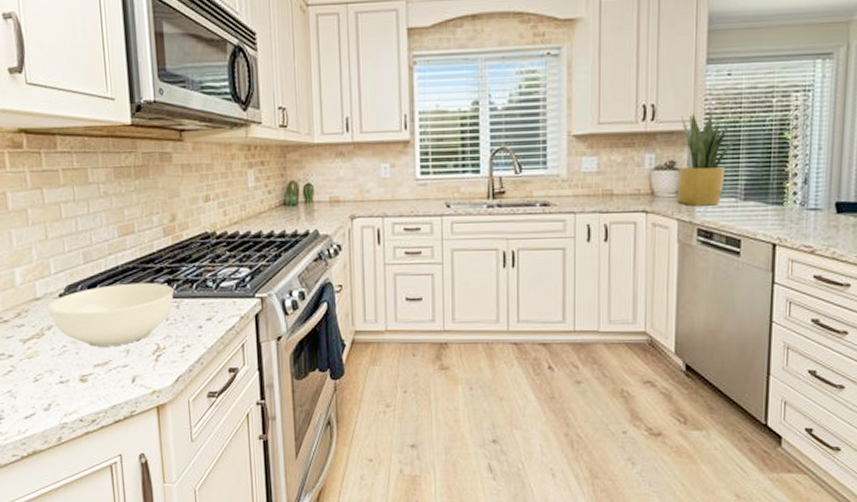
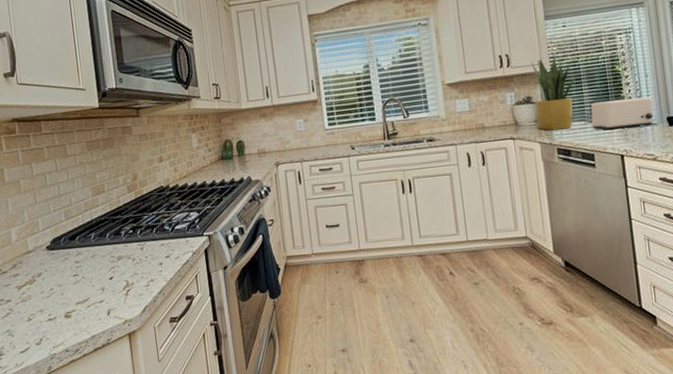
bowl: present [46,282,175,347] -> none [36,230,139,288]
toaster: none [743,174,822,212] -> present [590,97,654,130]

